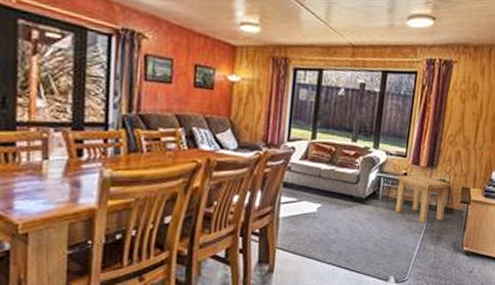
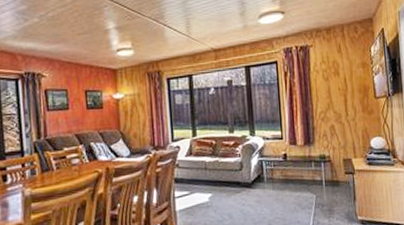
side table: present [395,175,450,223] -> none [278,153,331,199]

